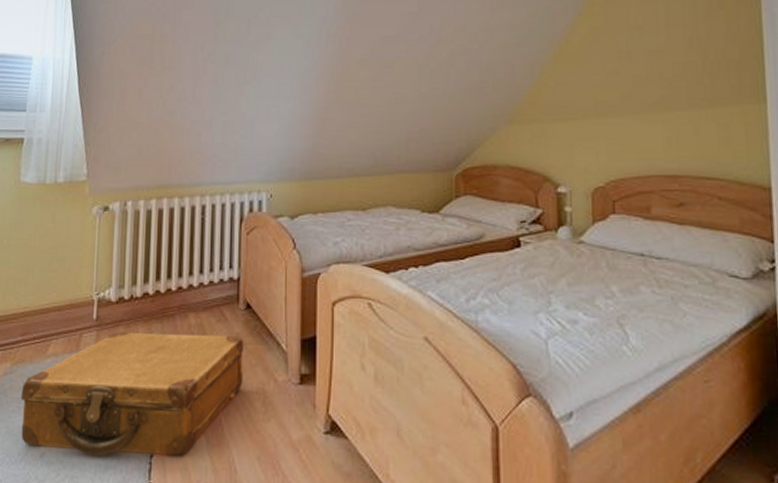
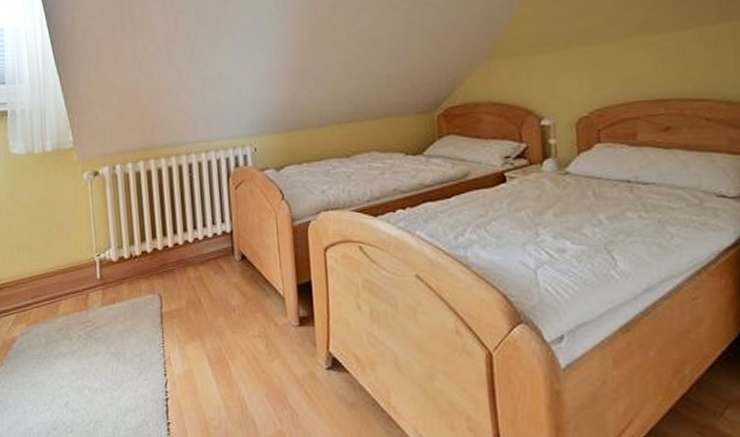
suitcase: present [20,331,244,457] -> none [39,285,245,402]

